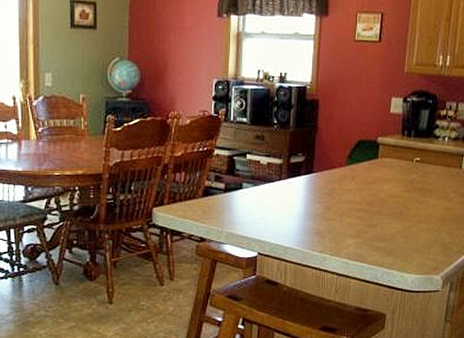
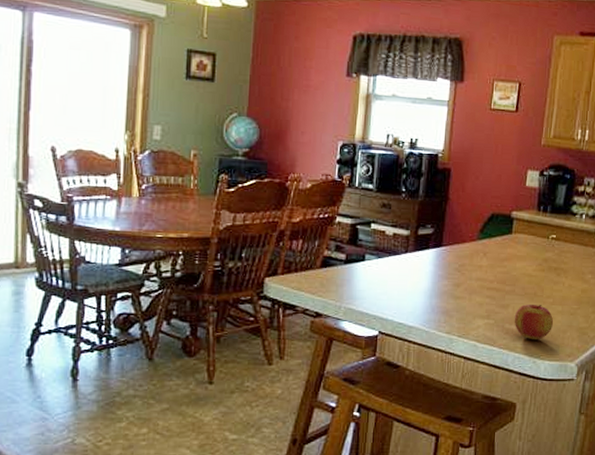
apple: none [382,223,420,256] -> present [514,304,554,340]

